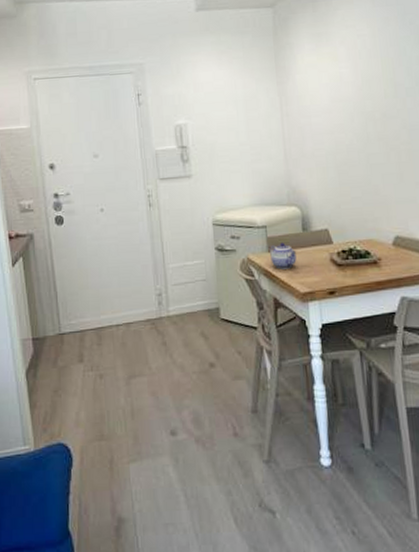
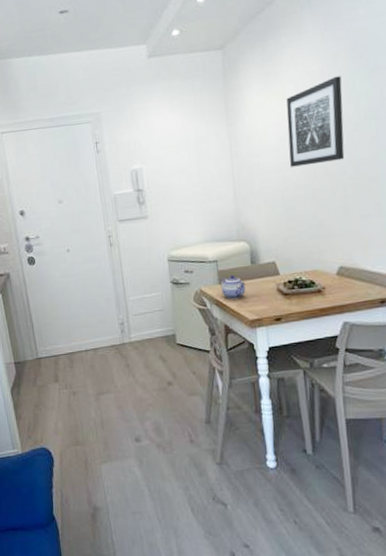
wall art: none [338,41,398,130] -> present [286,76,345,167]

